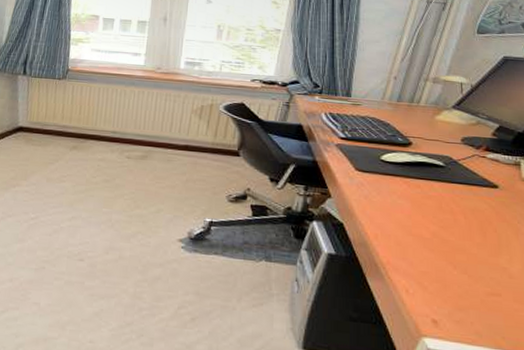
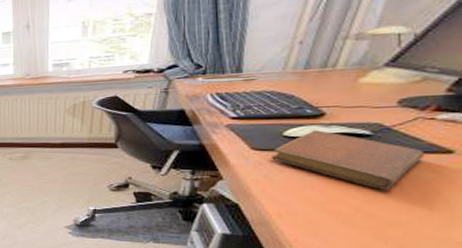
notebook: none [370,157,479,217] -> present [270,130,424,190]

